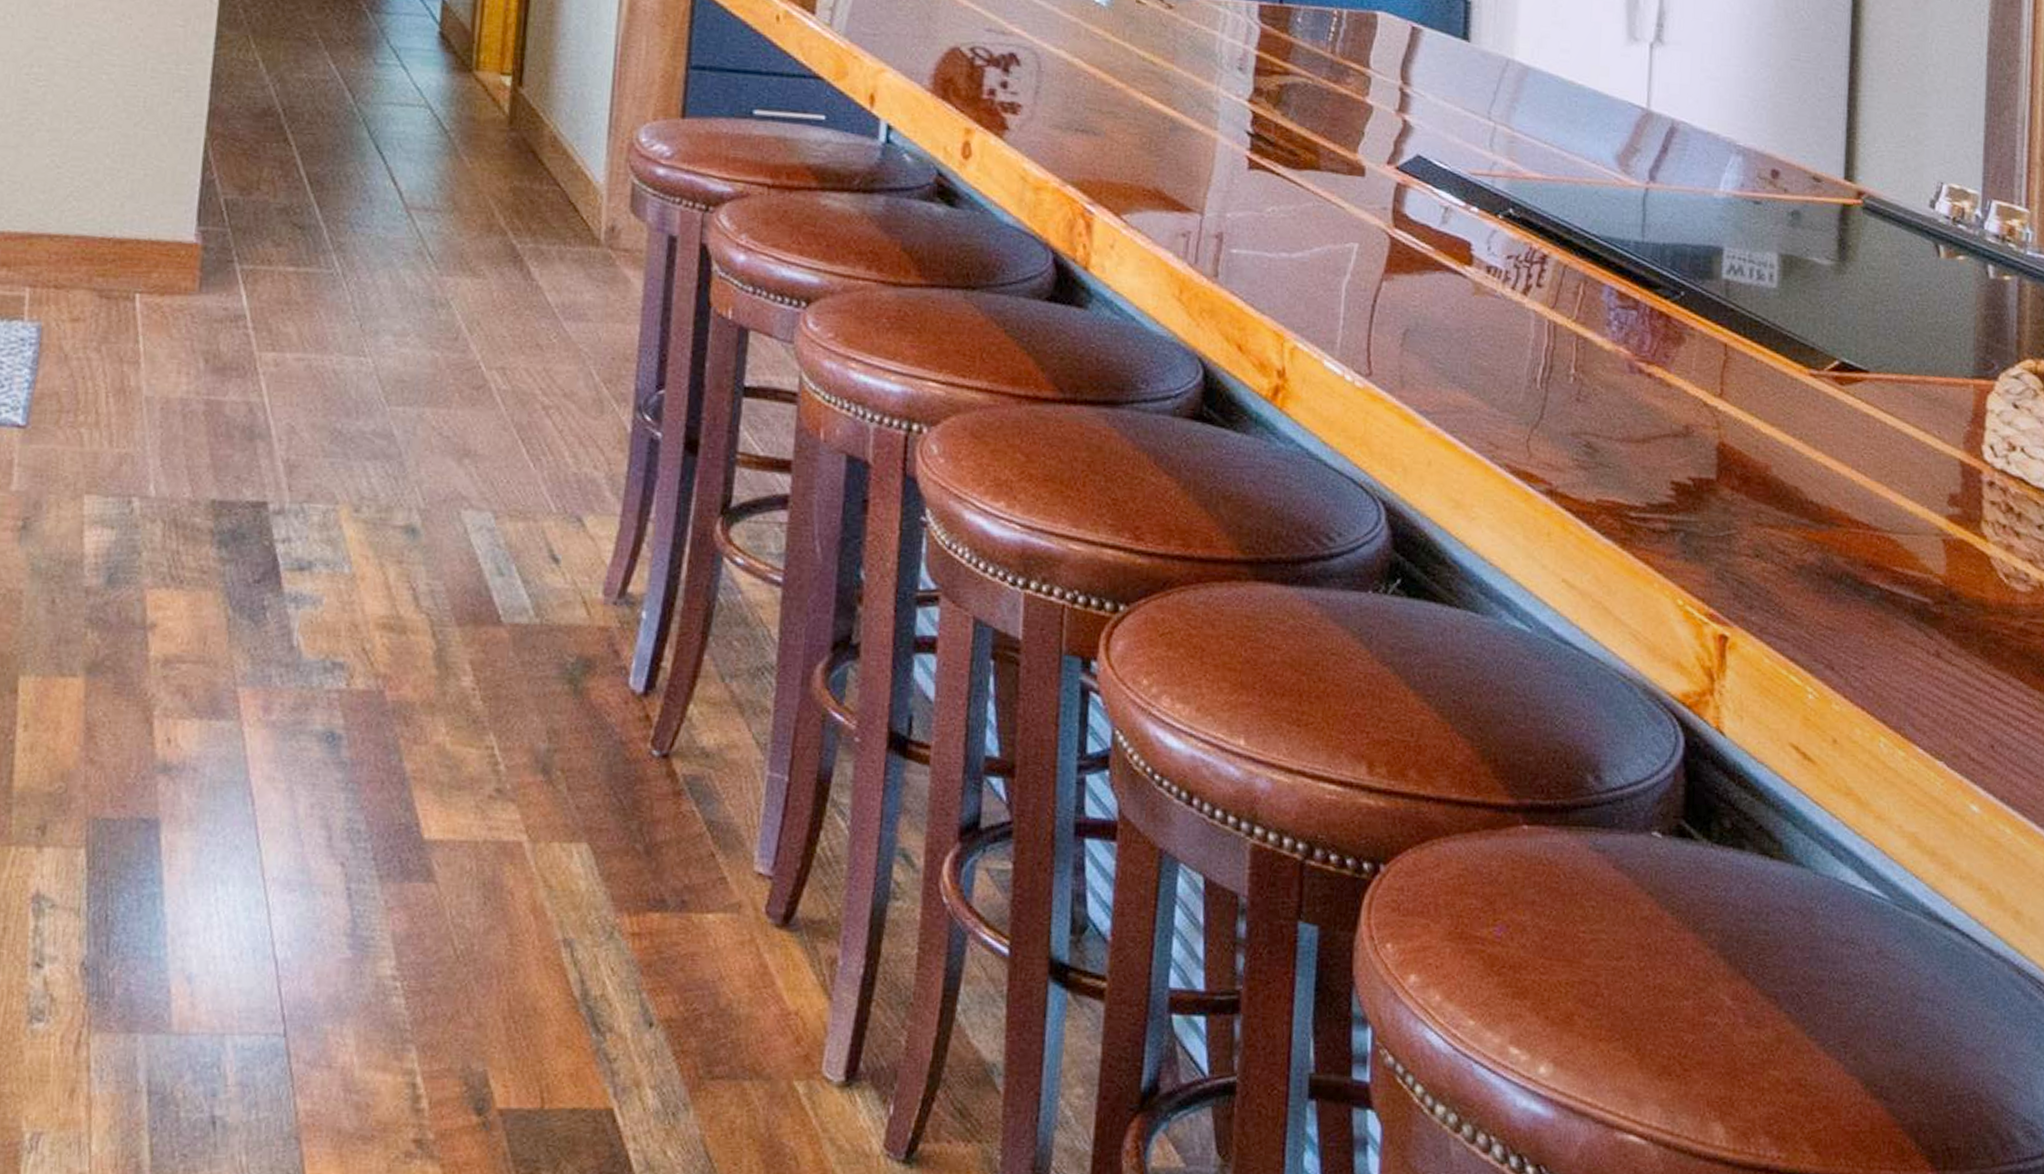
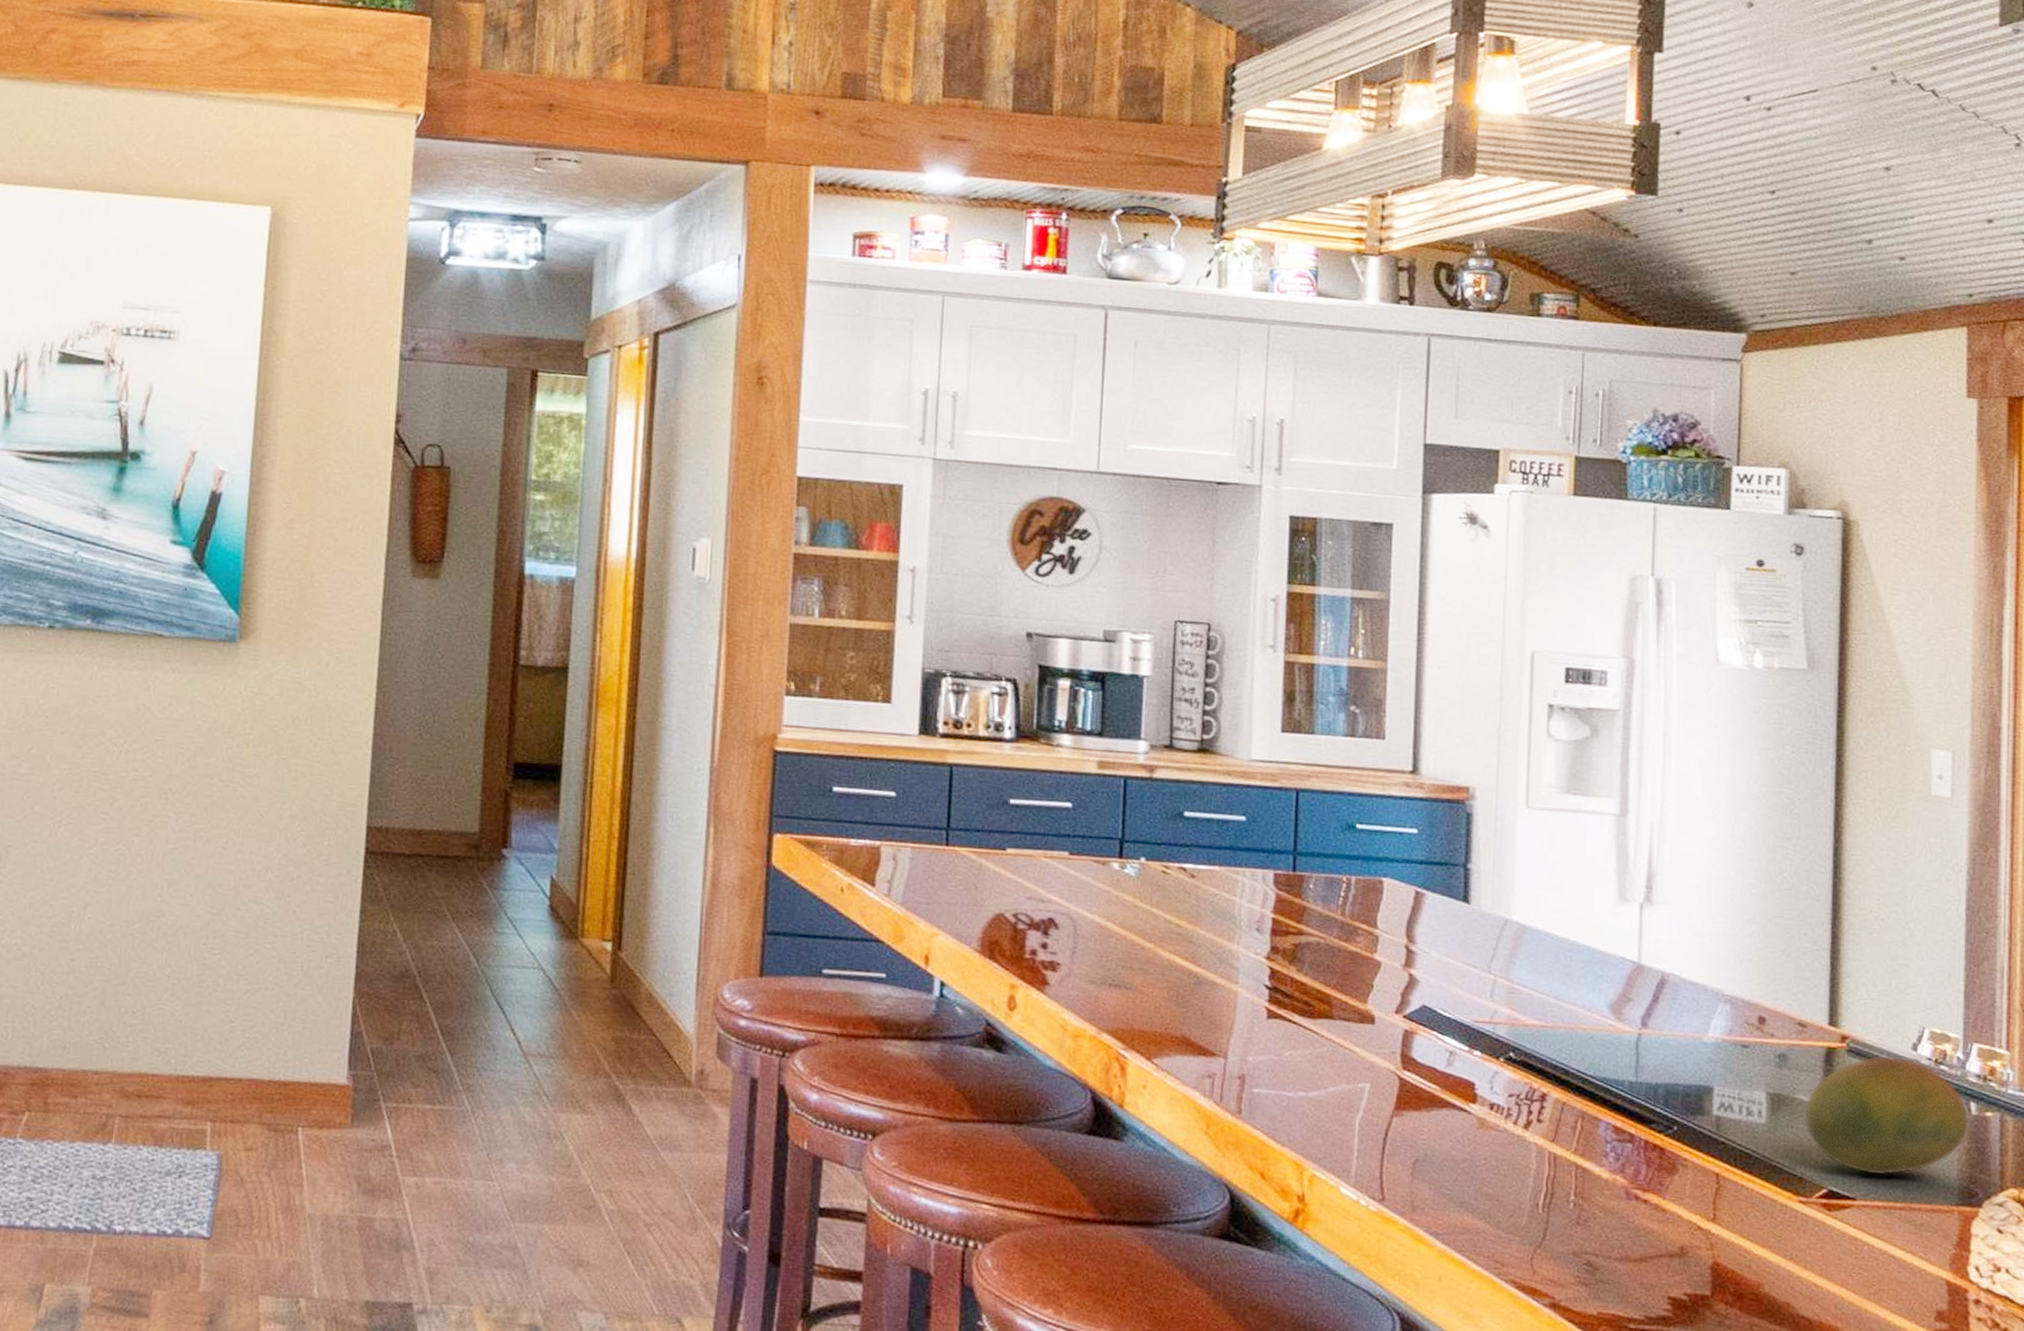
fruit: none [1816,213,1987,346] -> present [1803,1055,1970,1176]

